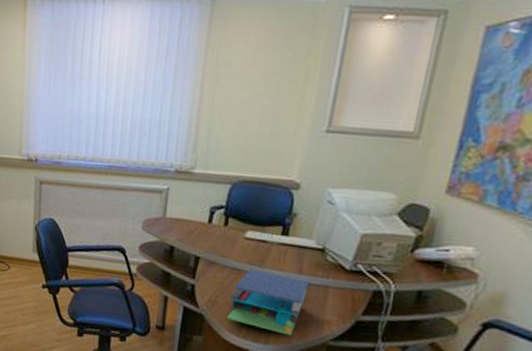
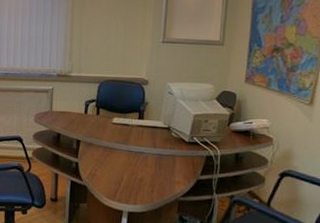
binder: present [226,269,310,336] -> none [104,147,162,196]

